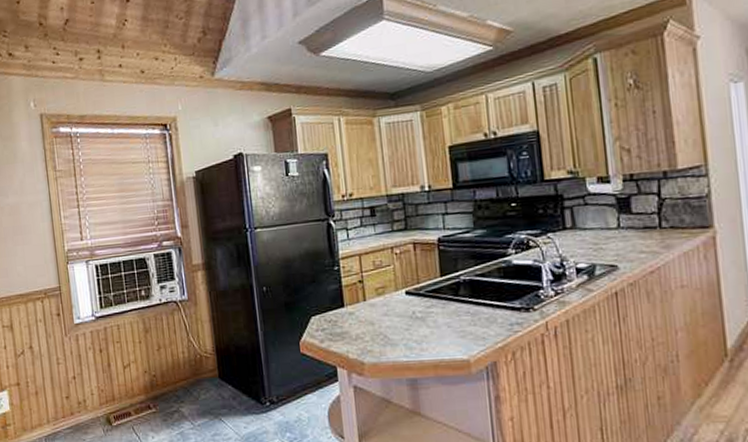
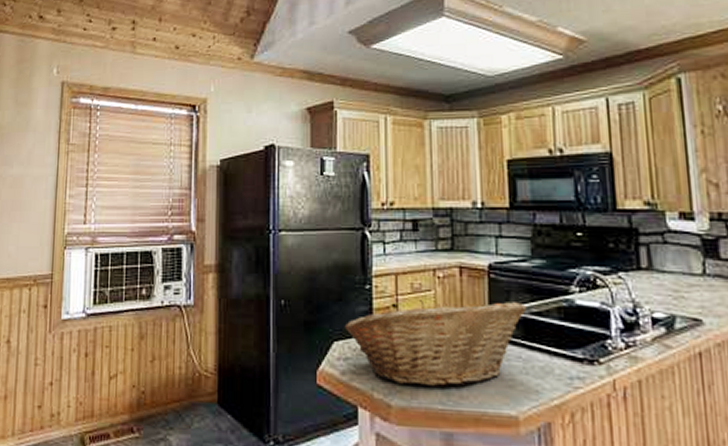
fruit basket: none [319,267,472,345] -> present [344,300,527,387]

